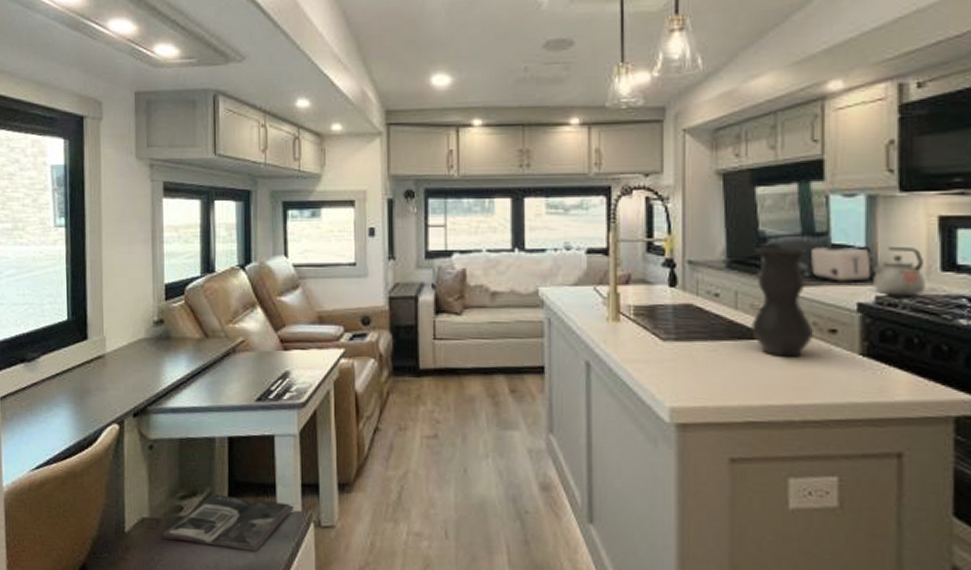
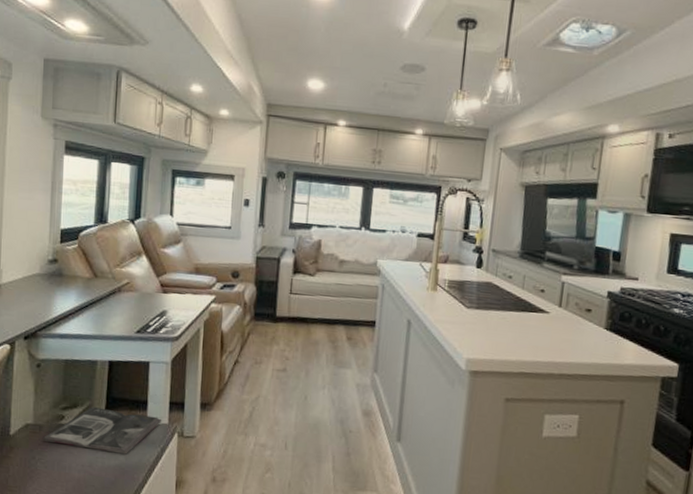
vase: present [751,246,813,359] -> none [531,243,579,329]
toaster: present [811,246,871,284] -> none [579,248,621,277]
kettle: present [871,246,927,296] -> none [620,252,656,290]

